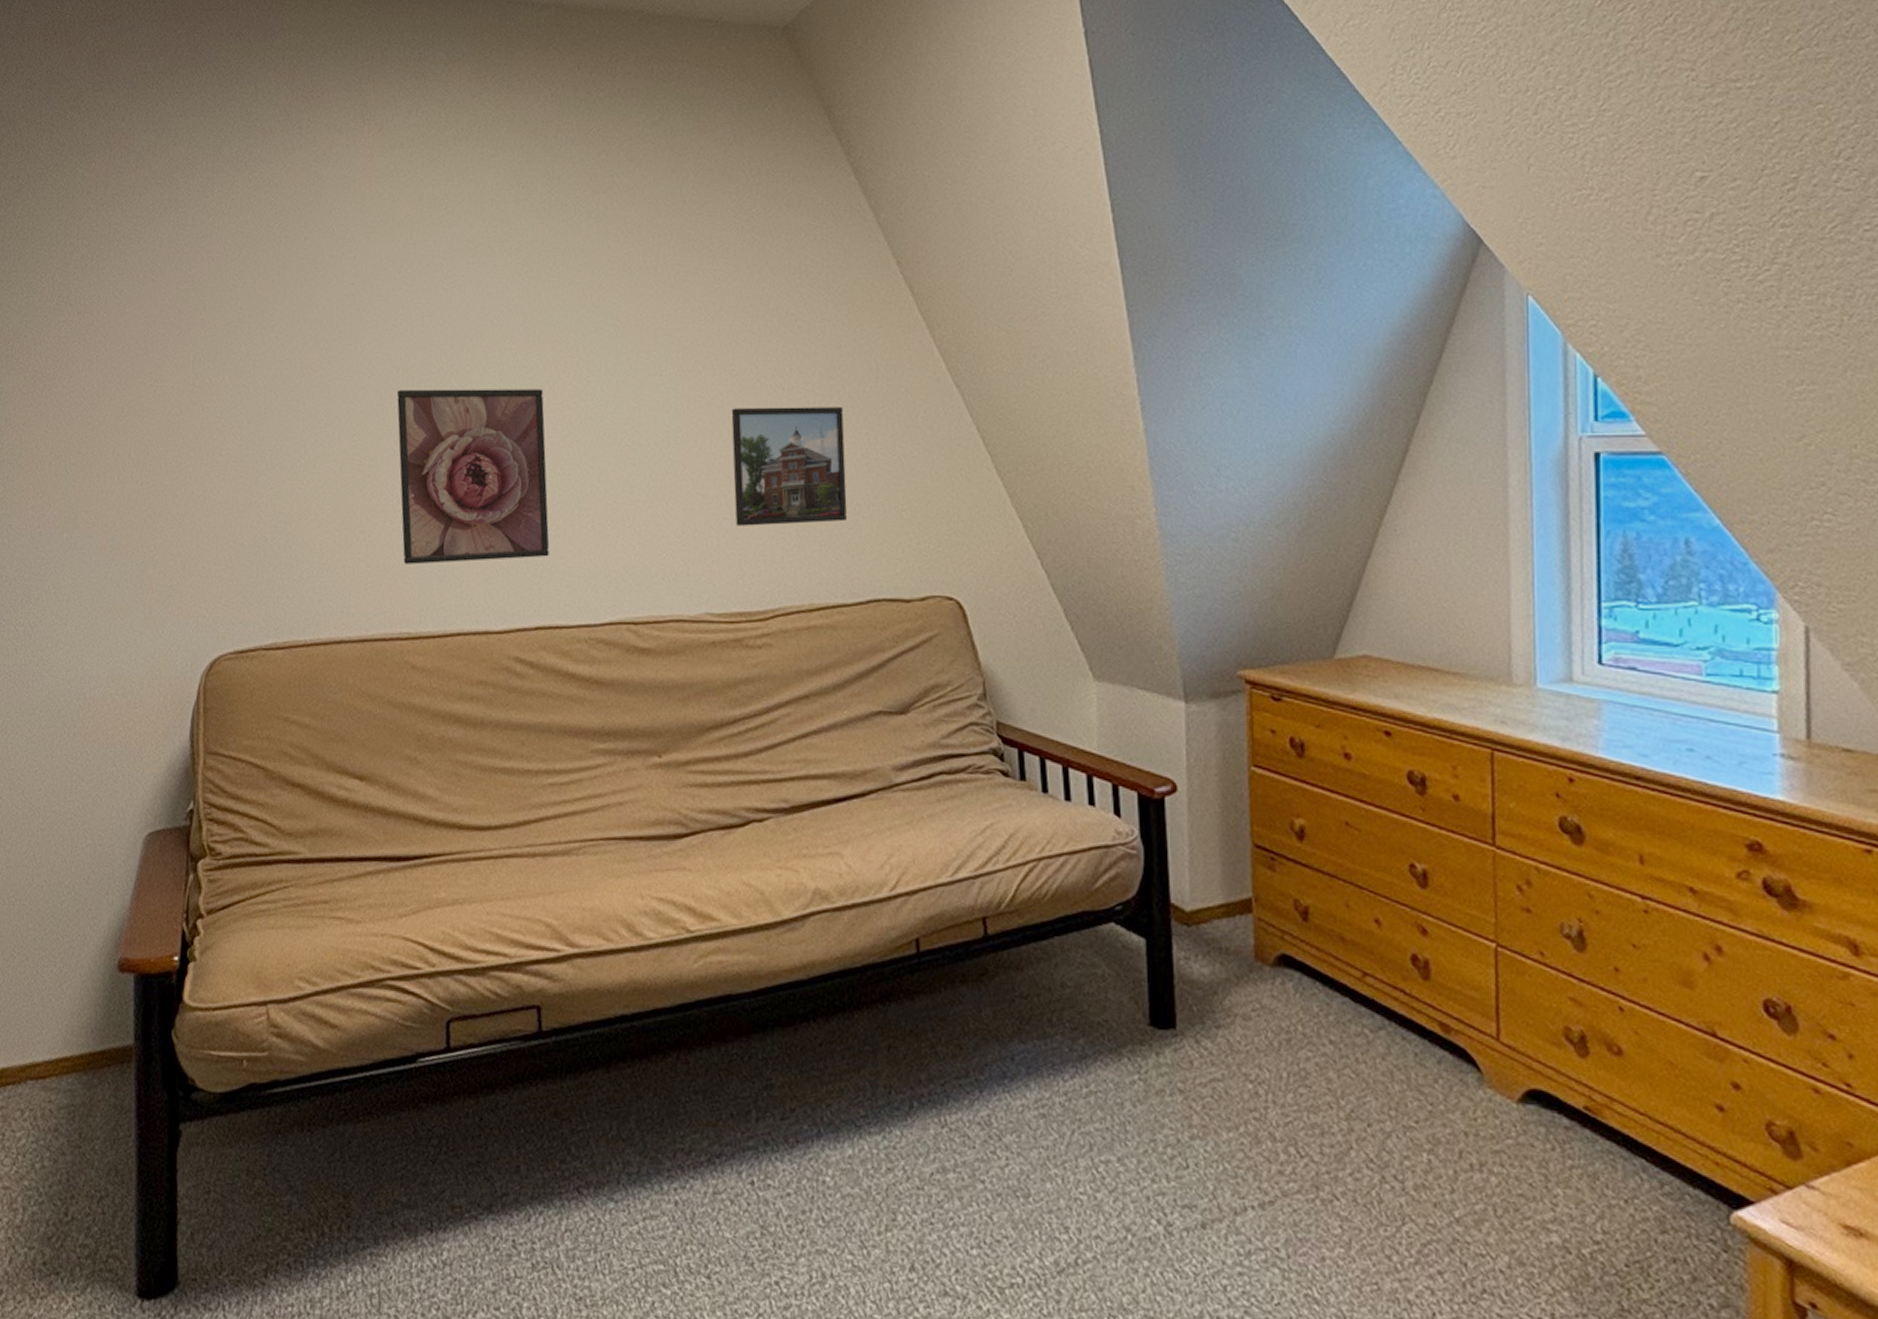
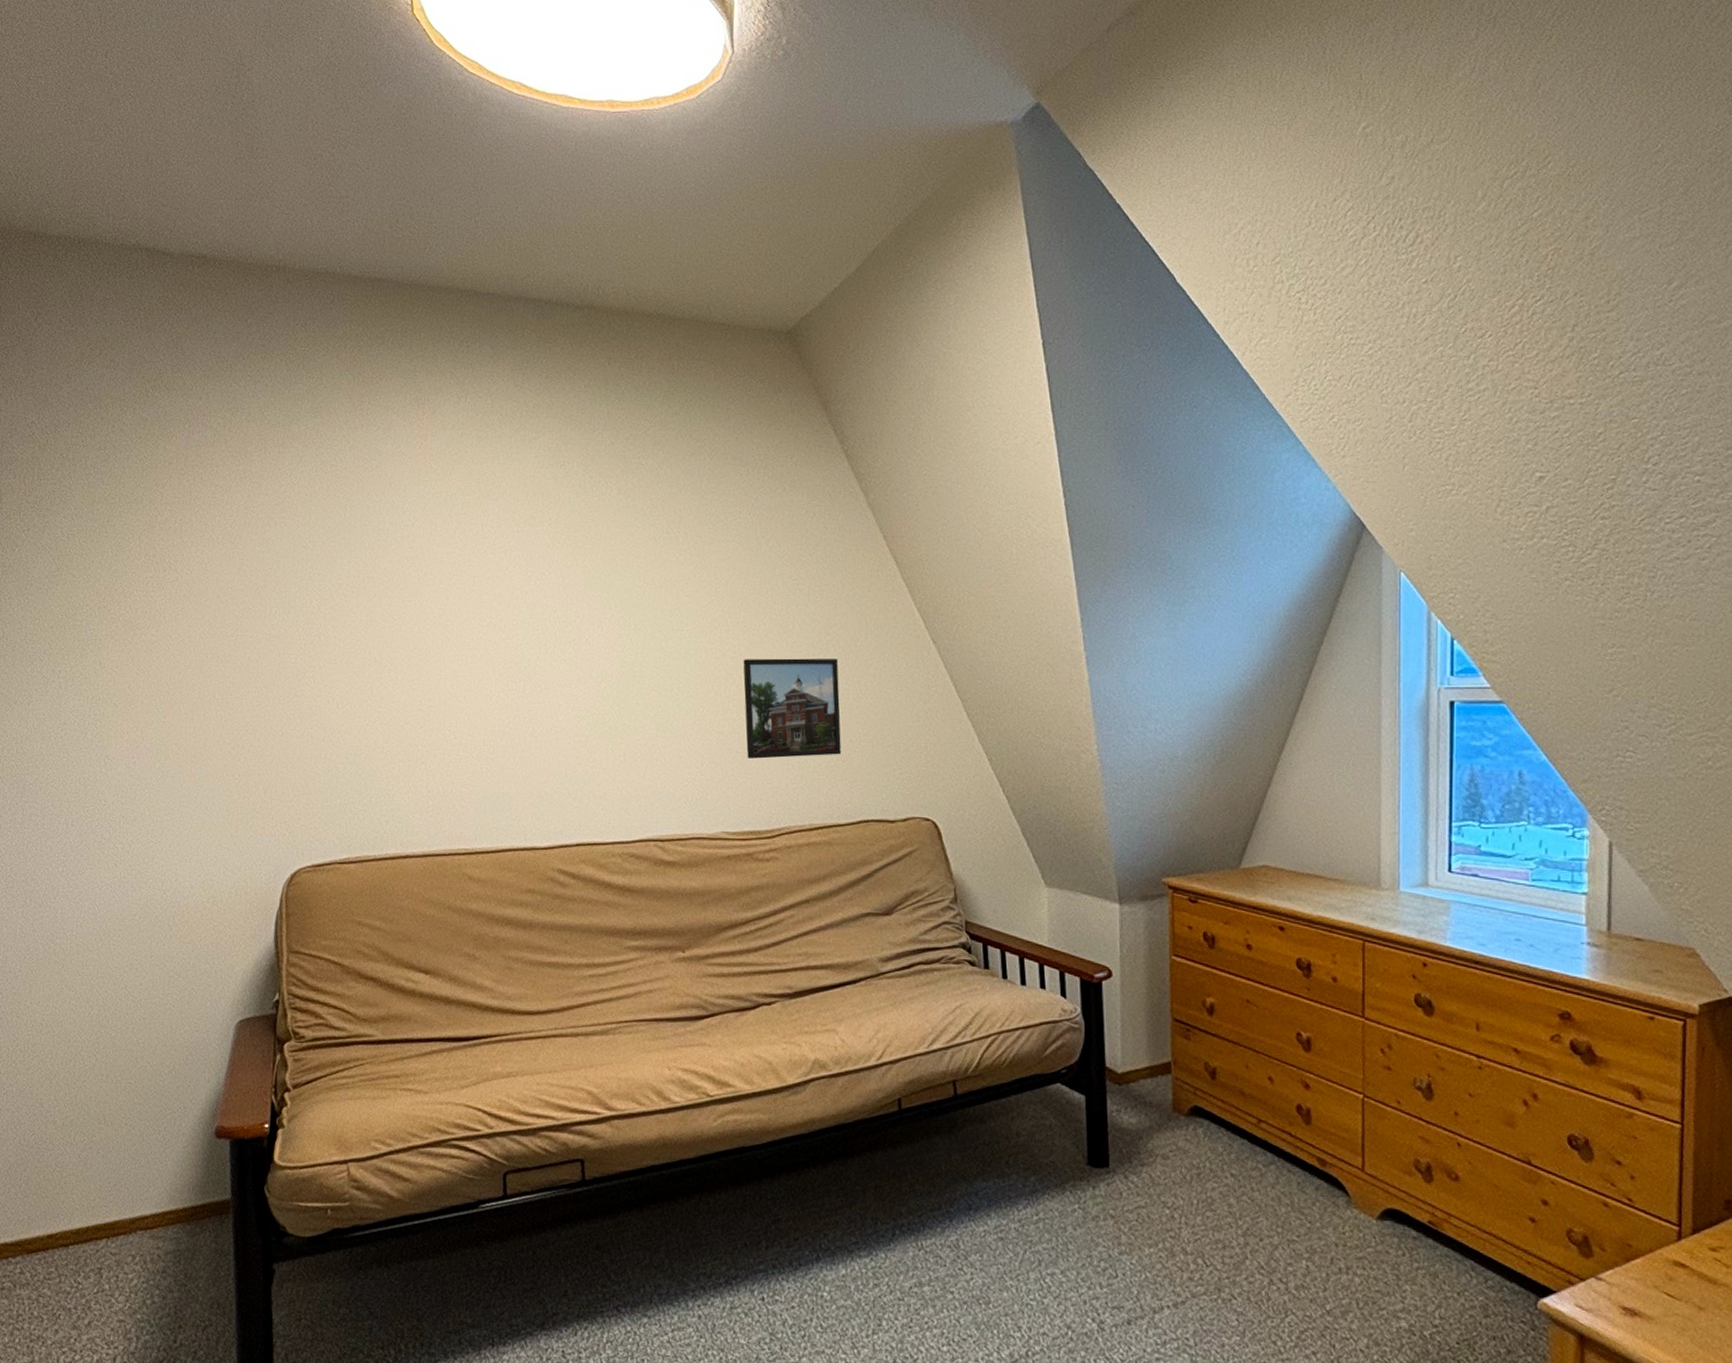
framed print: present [396,389,550,565] -> none [452,640,587,791]

